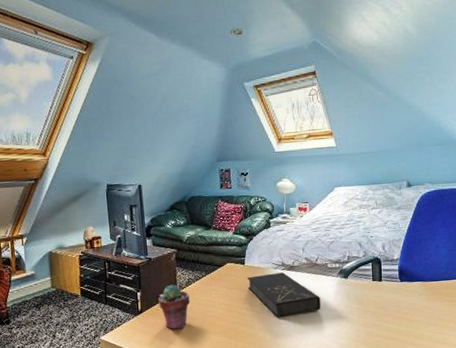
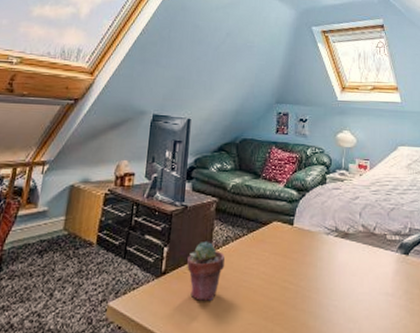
notebook: present [247,272,321,318] -> none [293,240,376,298]

